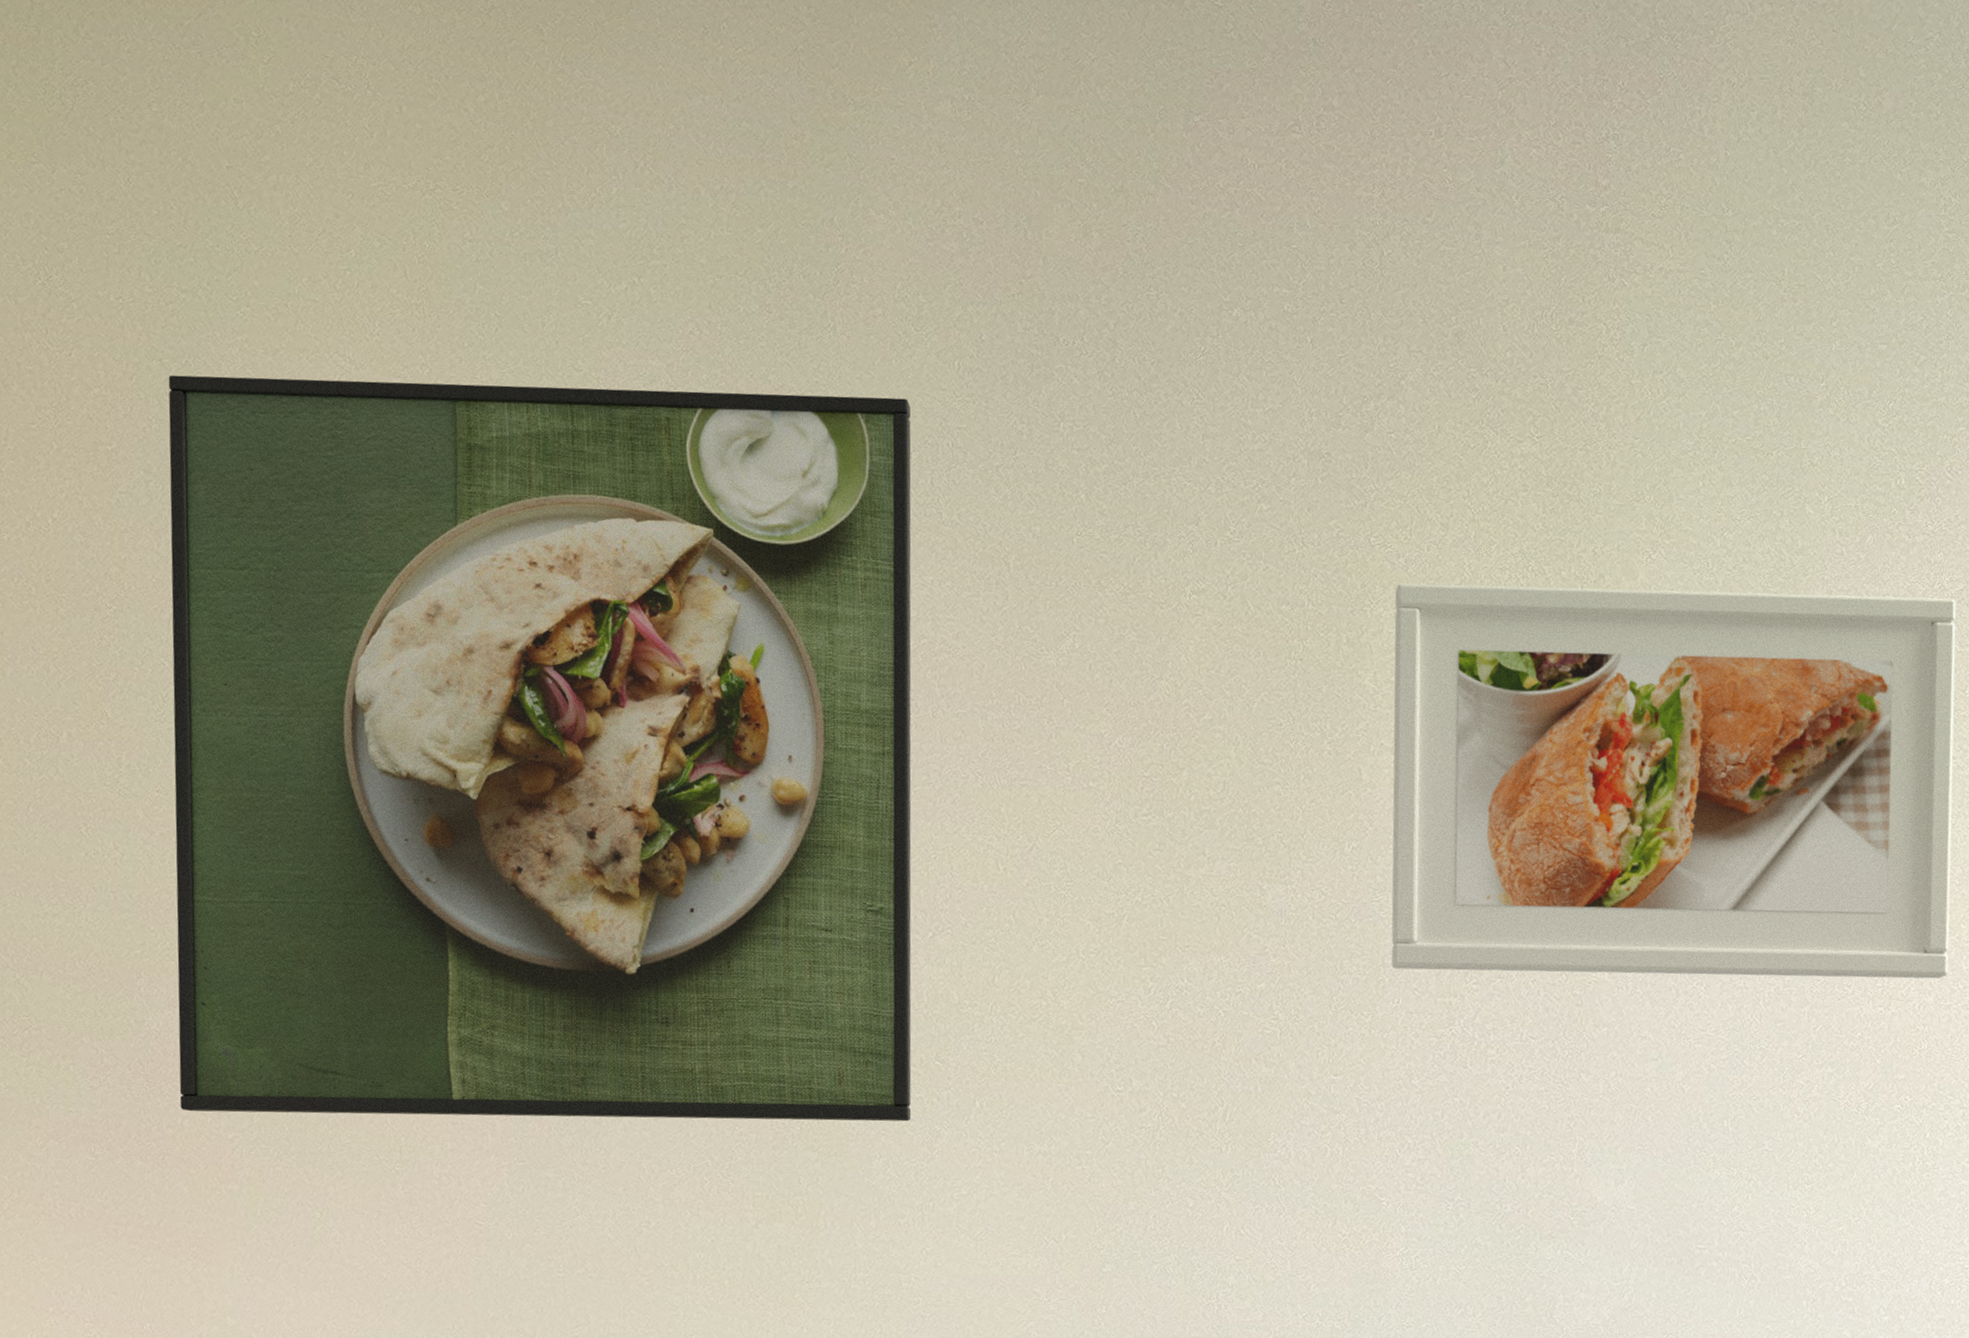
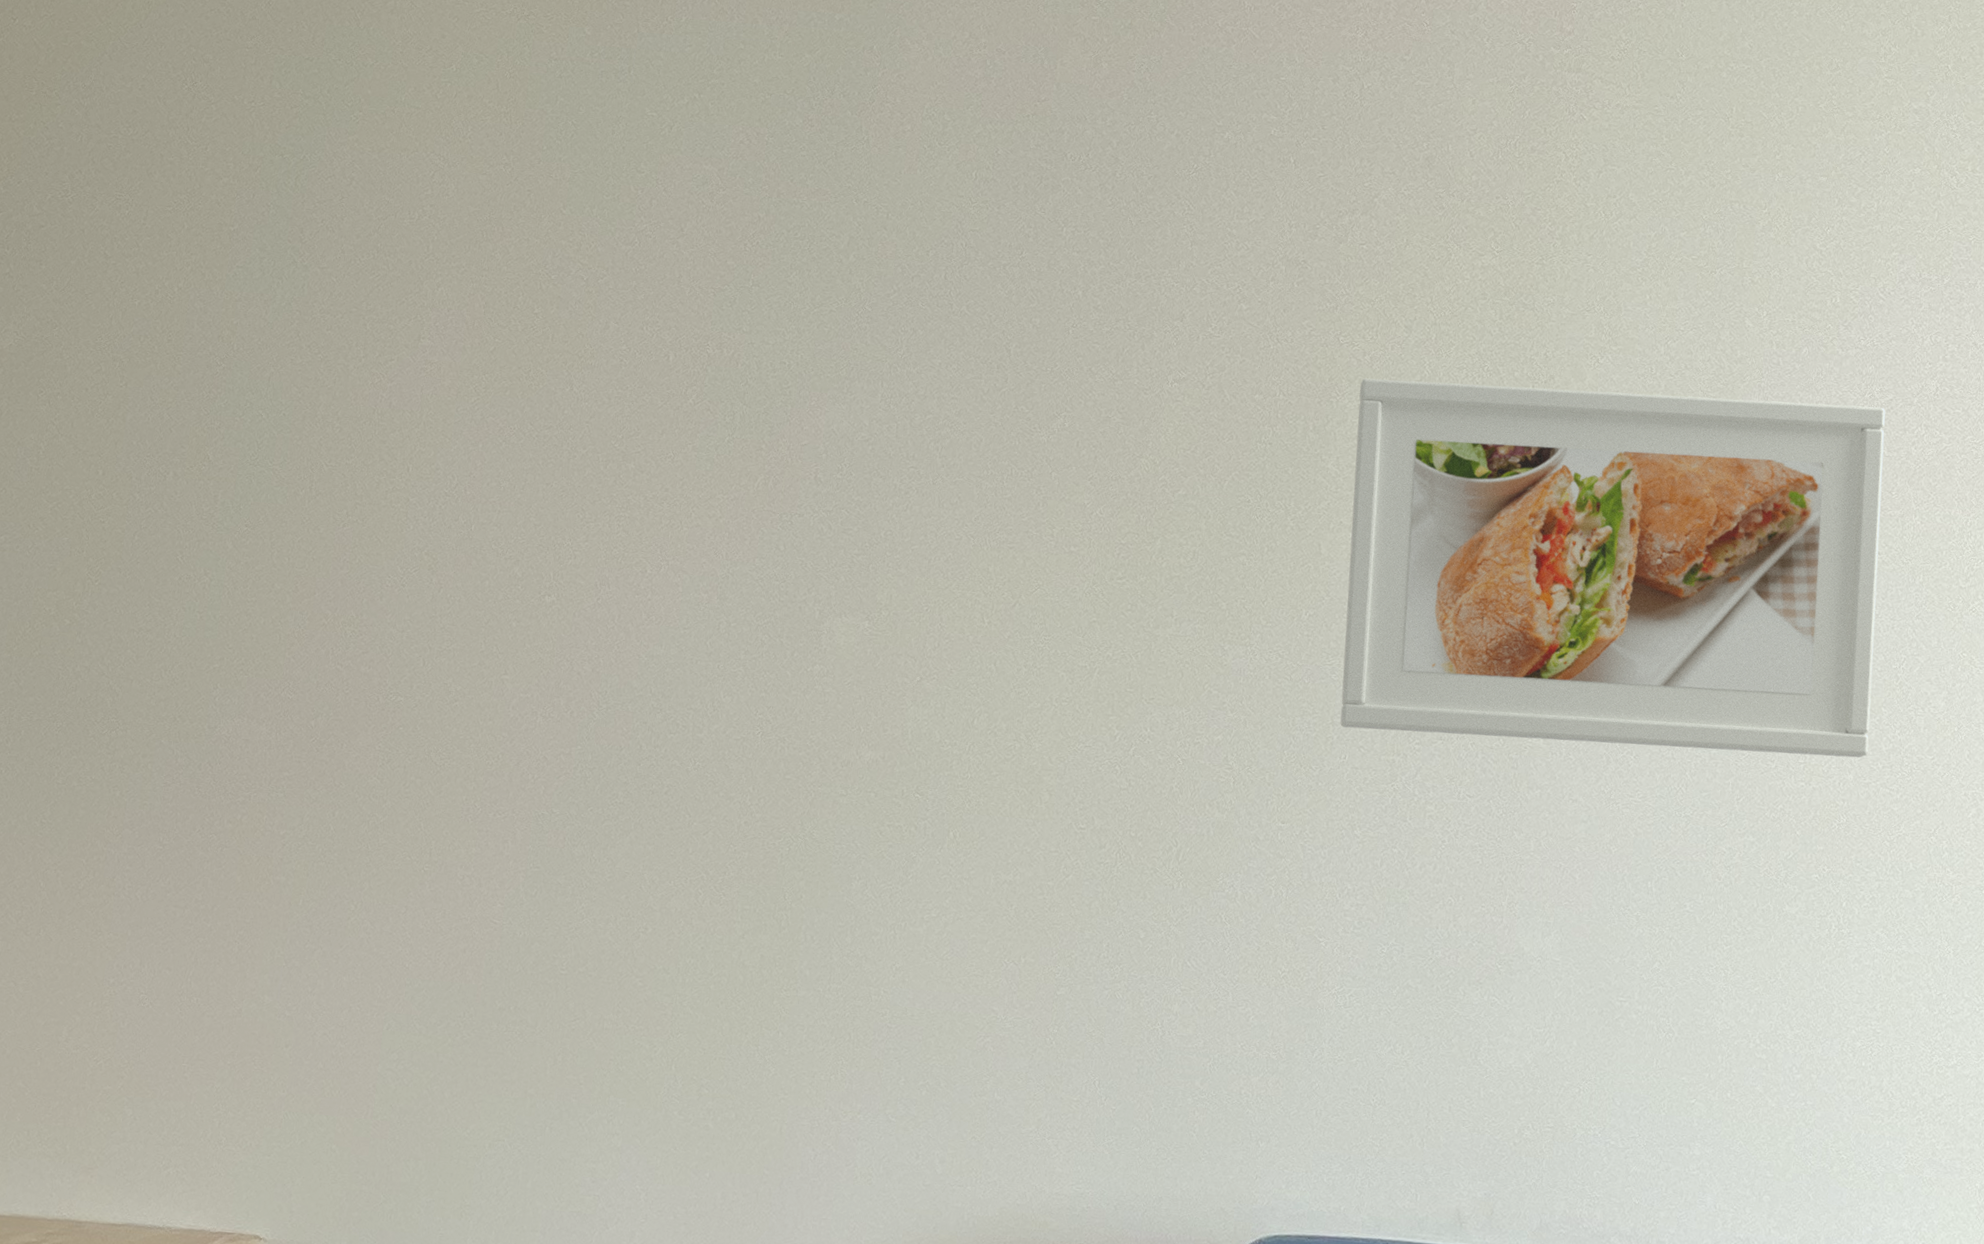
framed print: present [168,375,912,1122] -> none [240,168,931,848]

